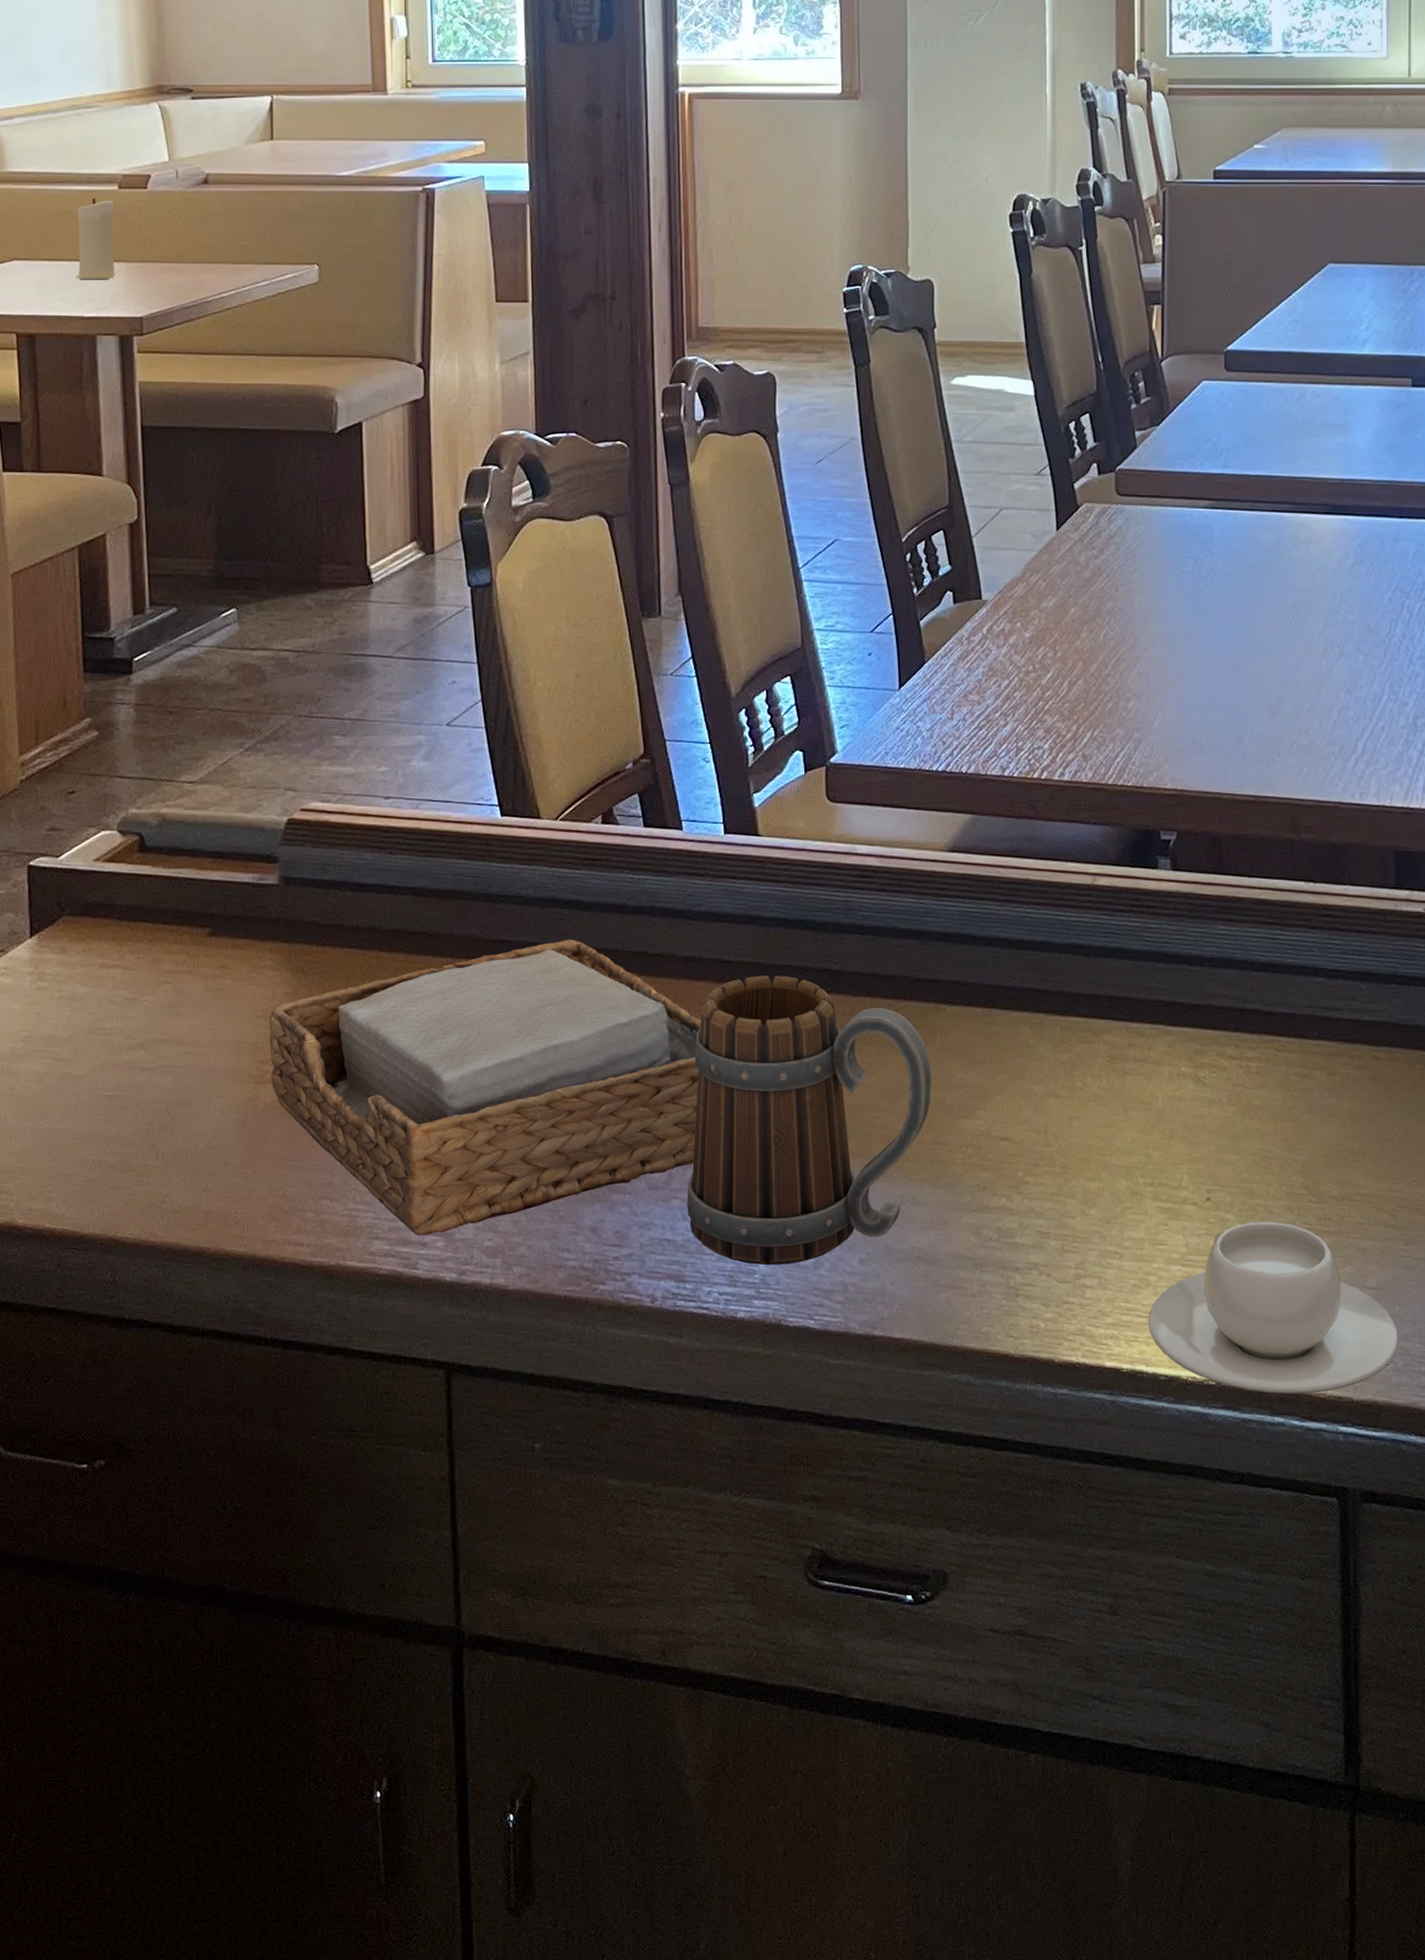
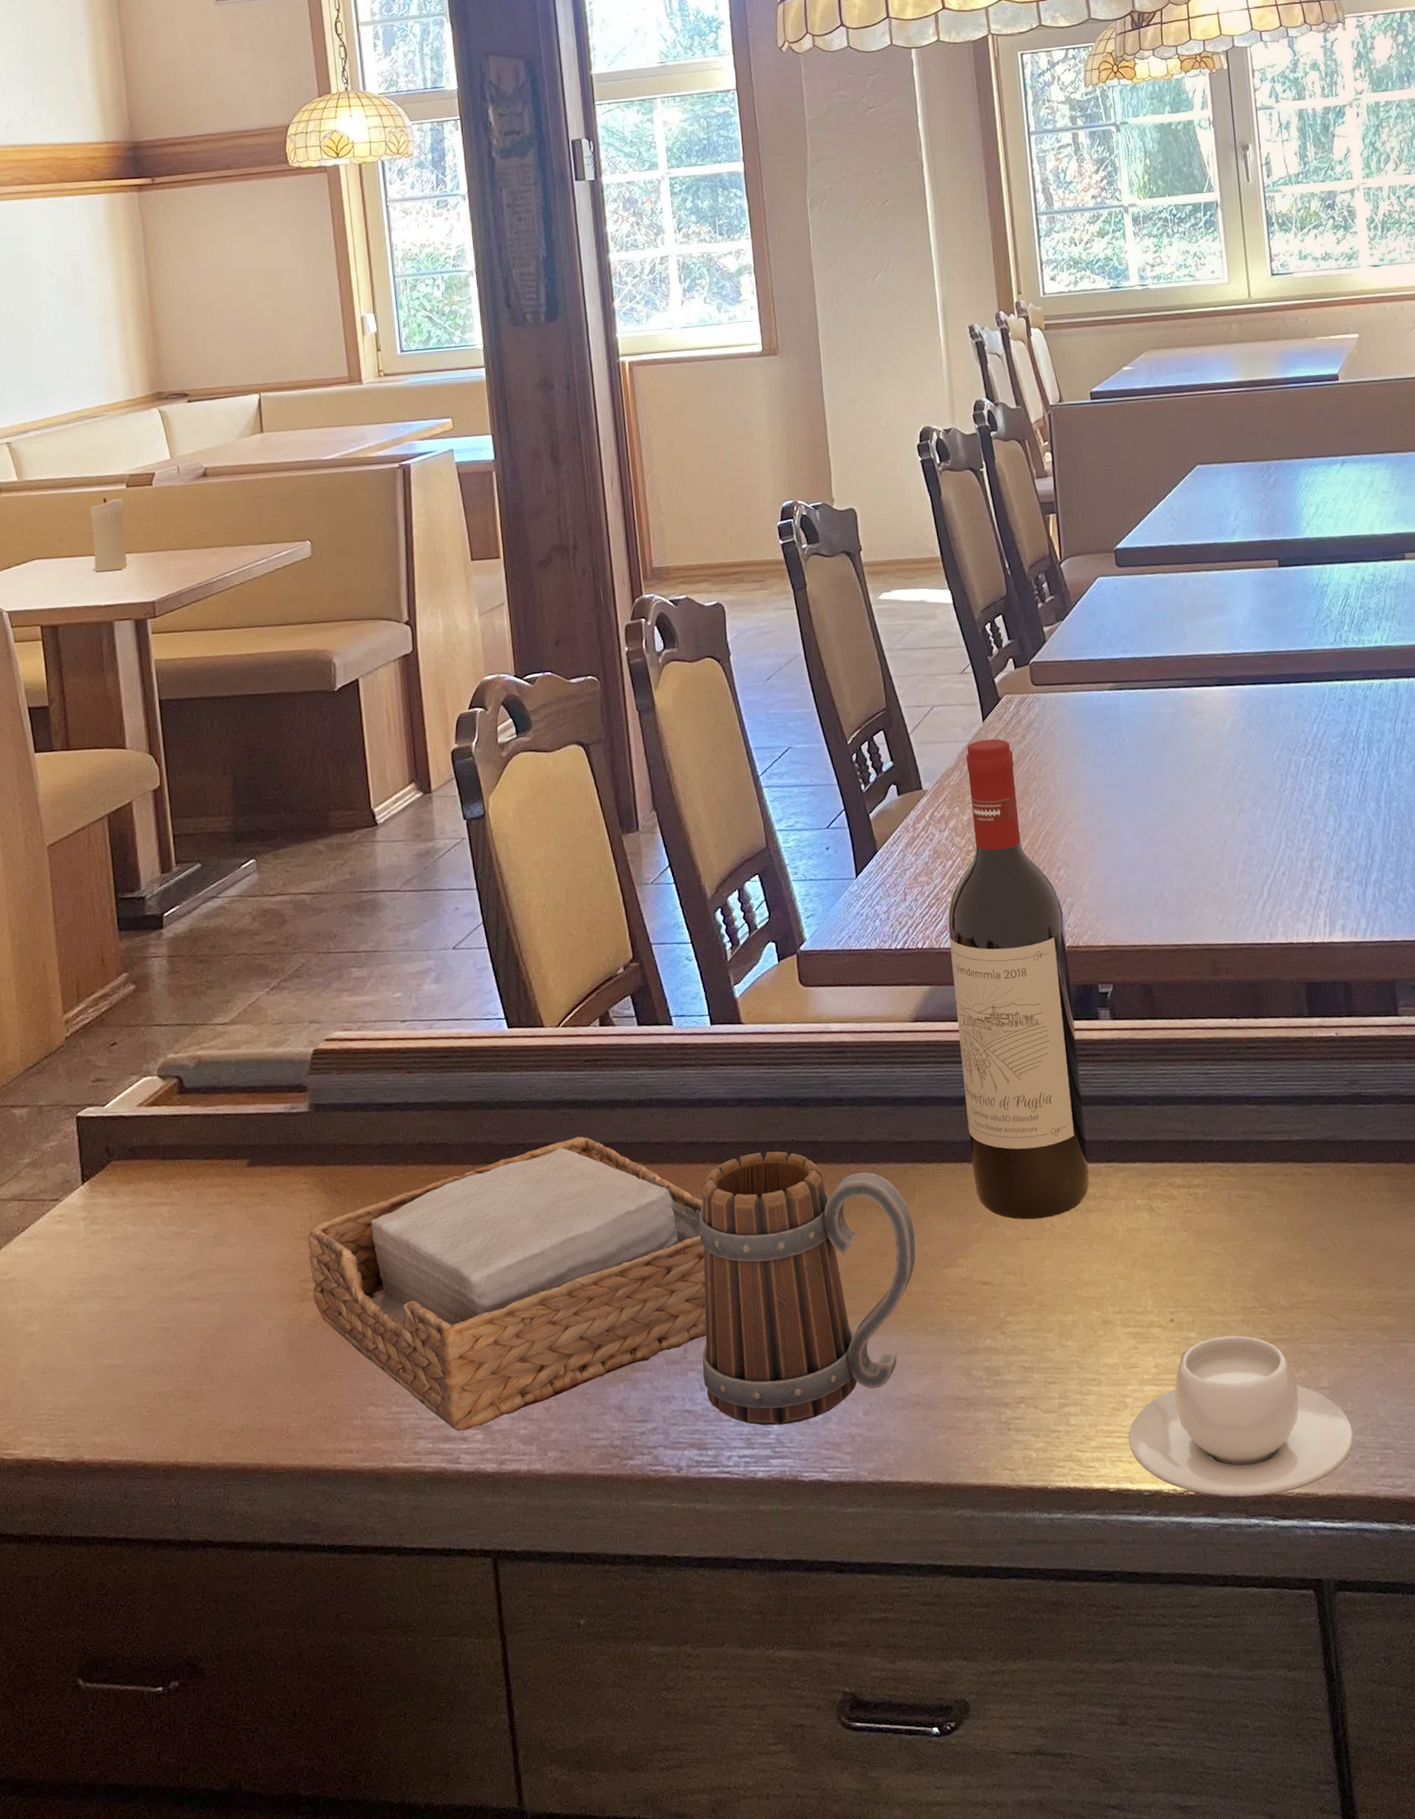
wine bottle: none [997,550,1132,1077] -> present [948,739,1089,1220]

